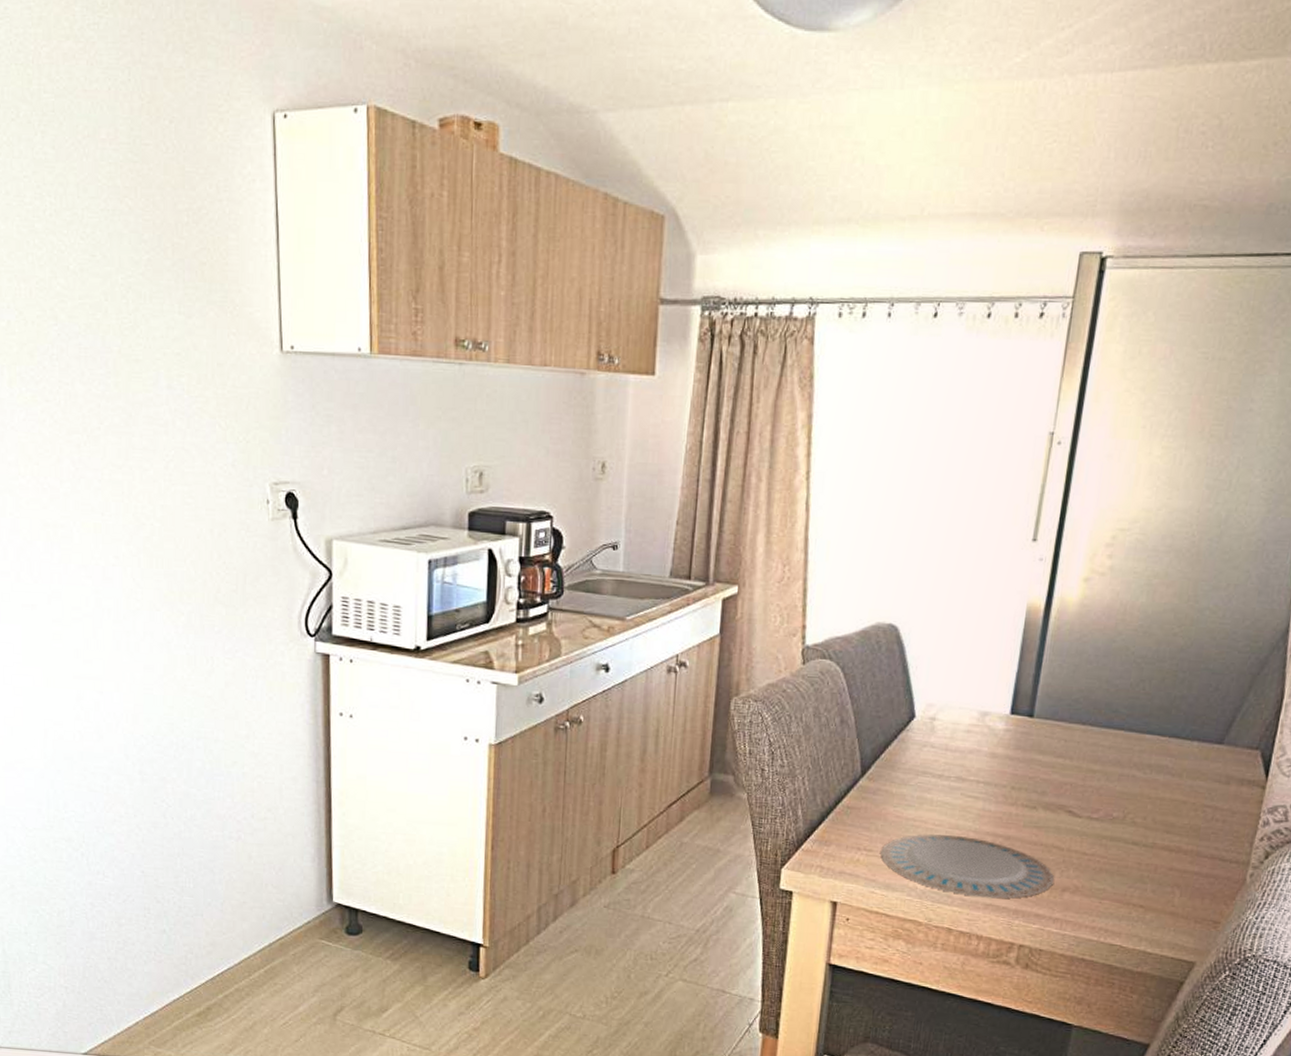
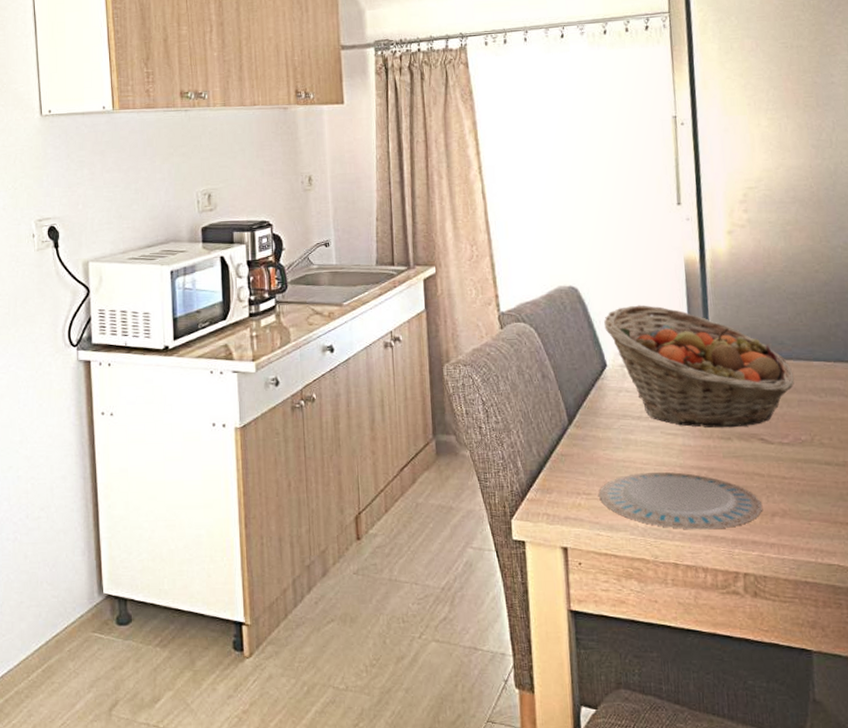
fruit basket: none [921,652,1121,797] -> present [604,305,794,428]

